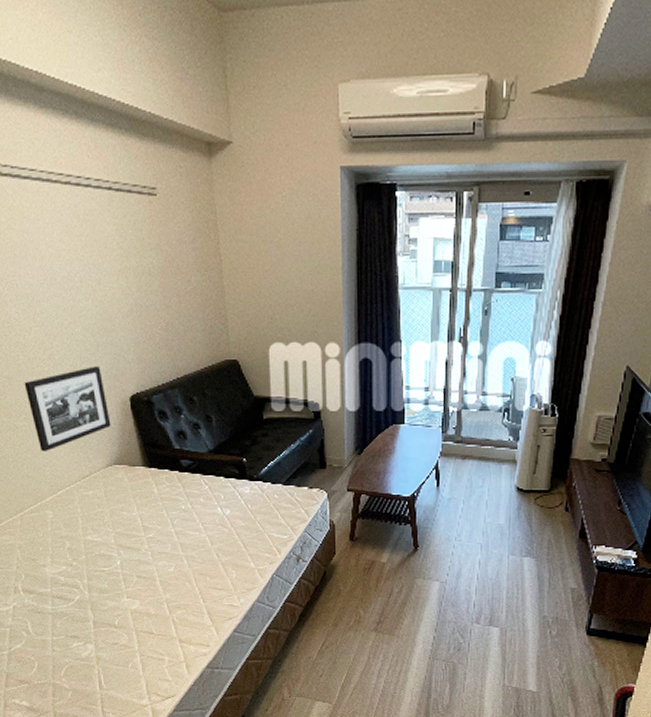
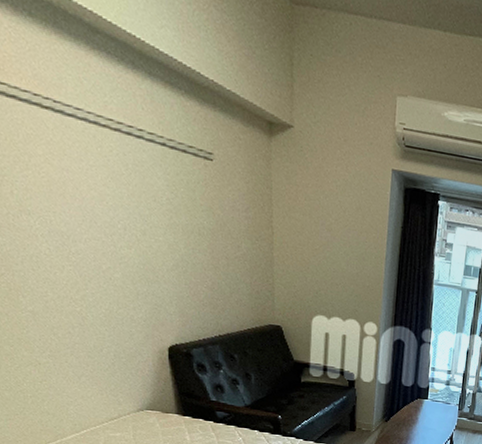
picture frame: present [24,366,111,452] -> none [51,313,146,391]

